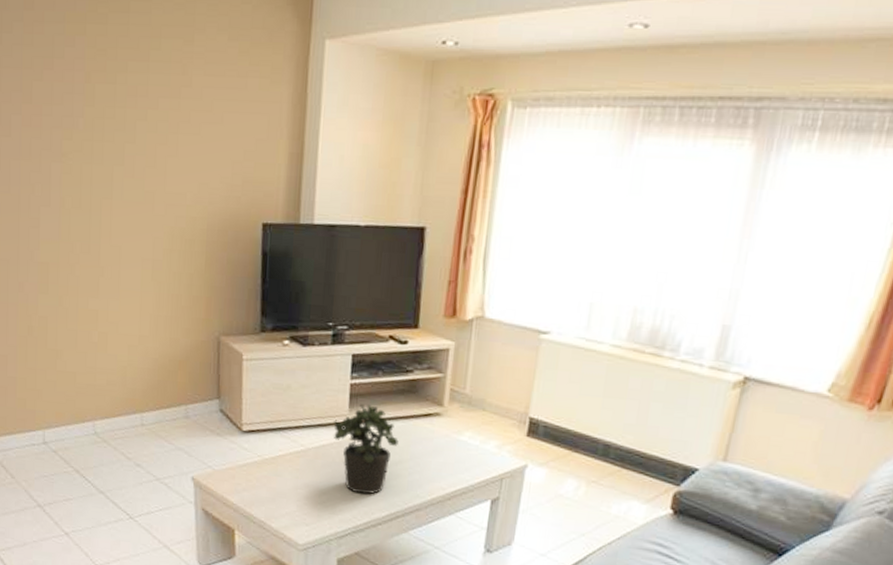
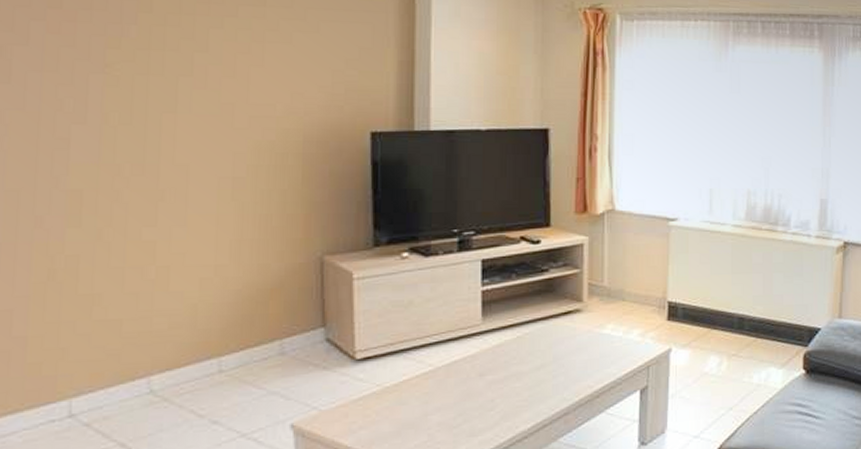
potted plant: present [334,404,399,494] -> none [466,310,539,408]

